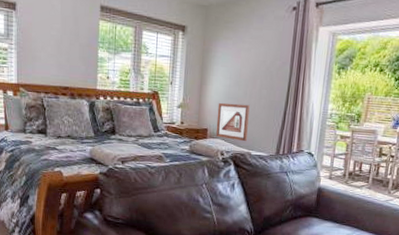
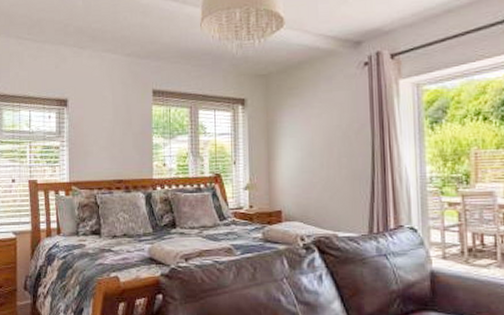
picture frame: present [215,102,250,141] -> none [291,177,330,221]

